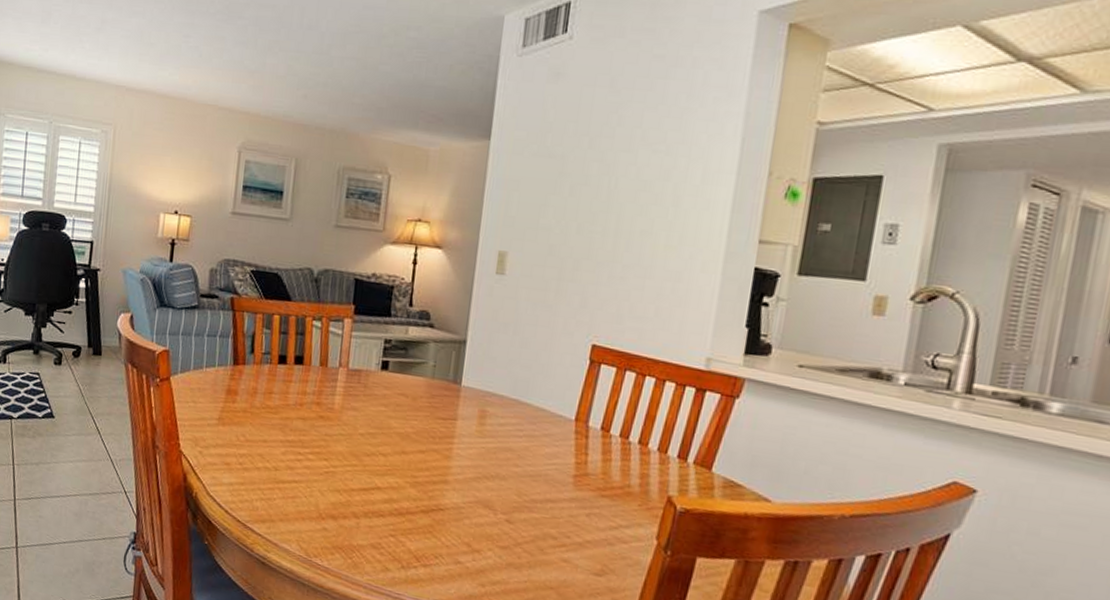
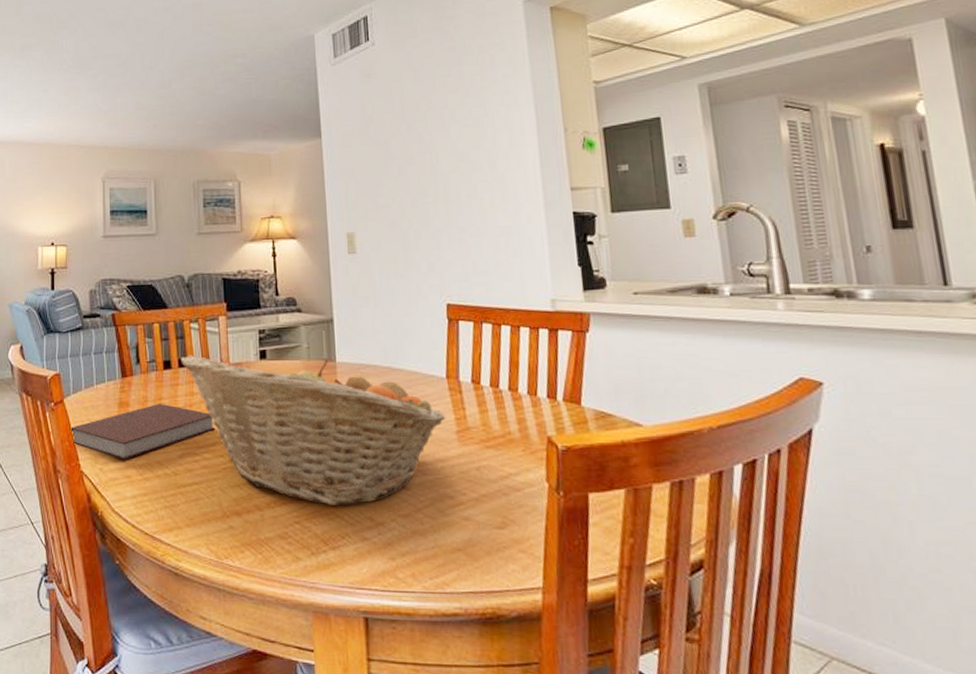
notebook: none [173,396,324,447] -> present [69,403,216,460]
fruit basket: none [297,353,566,529] -> present [181,355,446,506]

